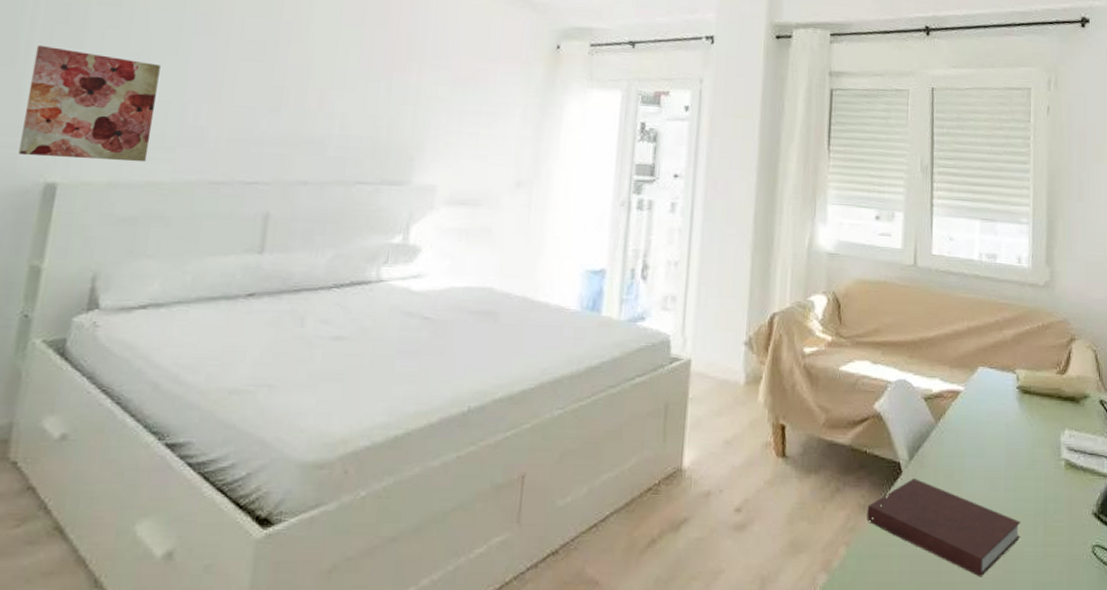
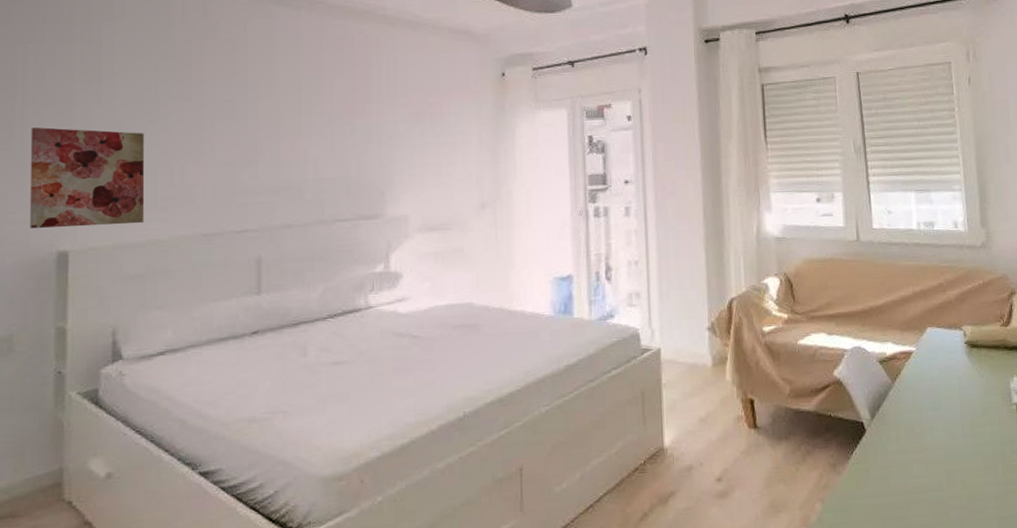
notebook: present [867,479,1021,577] -> none [837,435,982,518]

